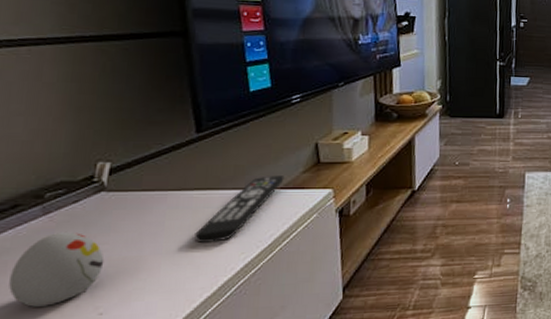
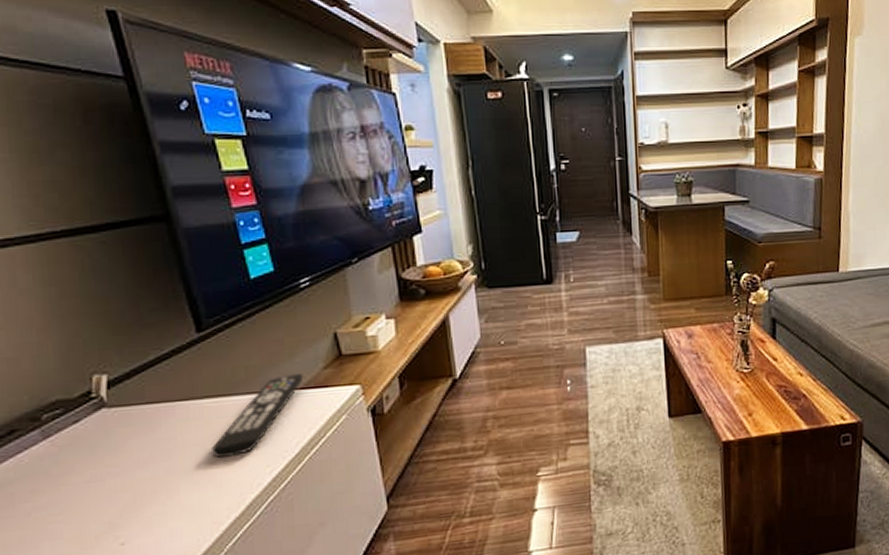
decorative egg: present [9,231,105,307] -> none [19,455,118,541]

